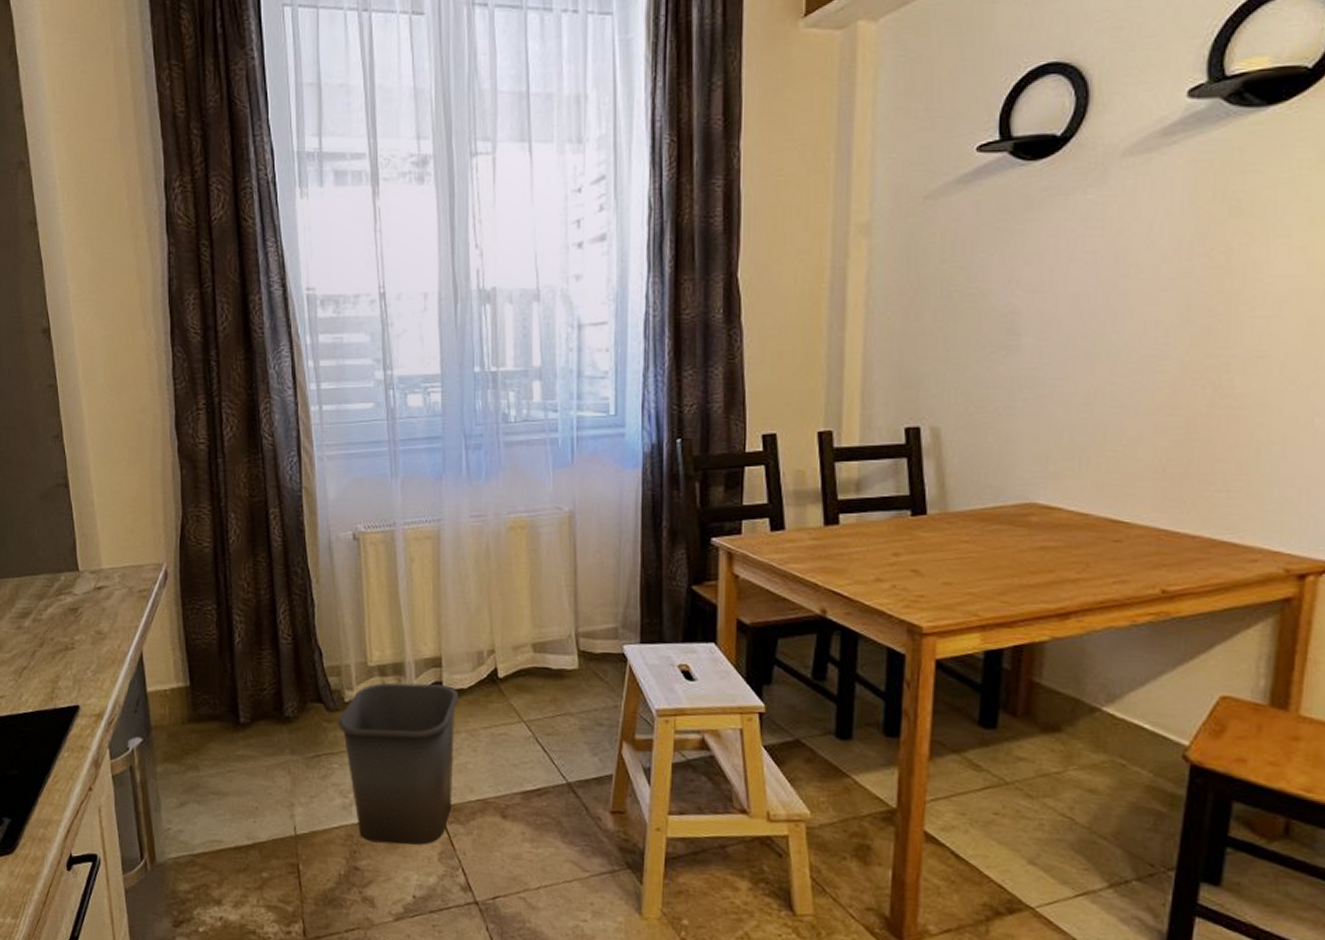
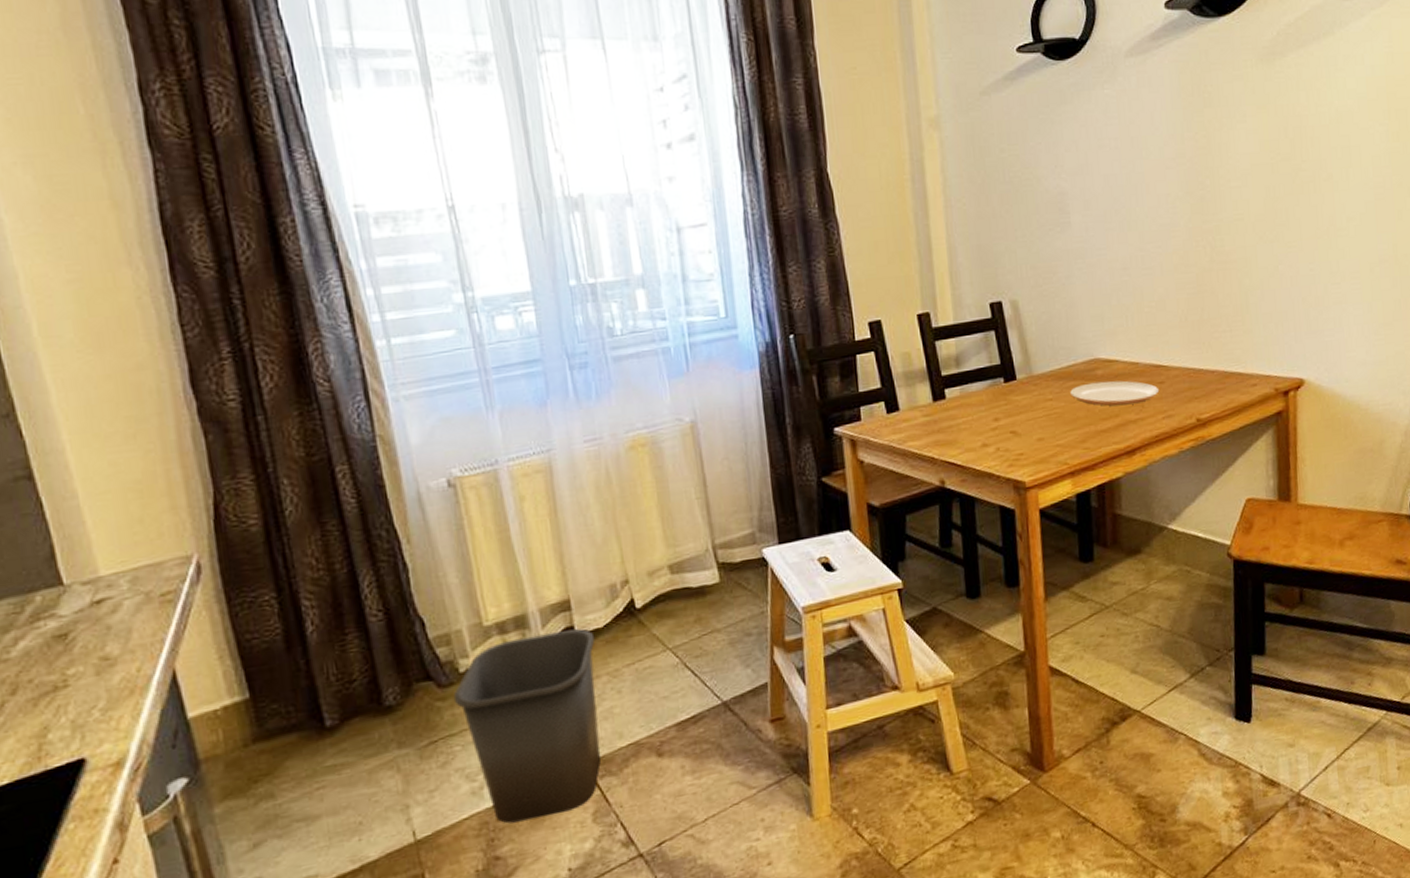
plate: none [993,529,1114,561] -> present [1070,380,1160,406]

